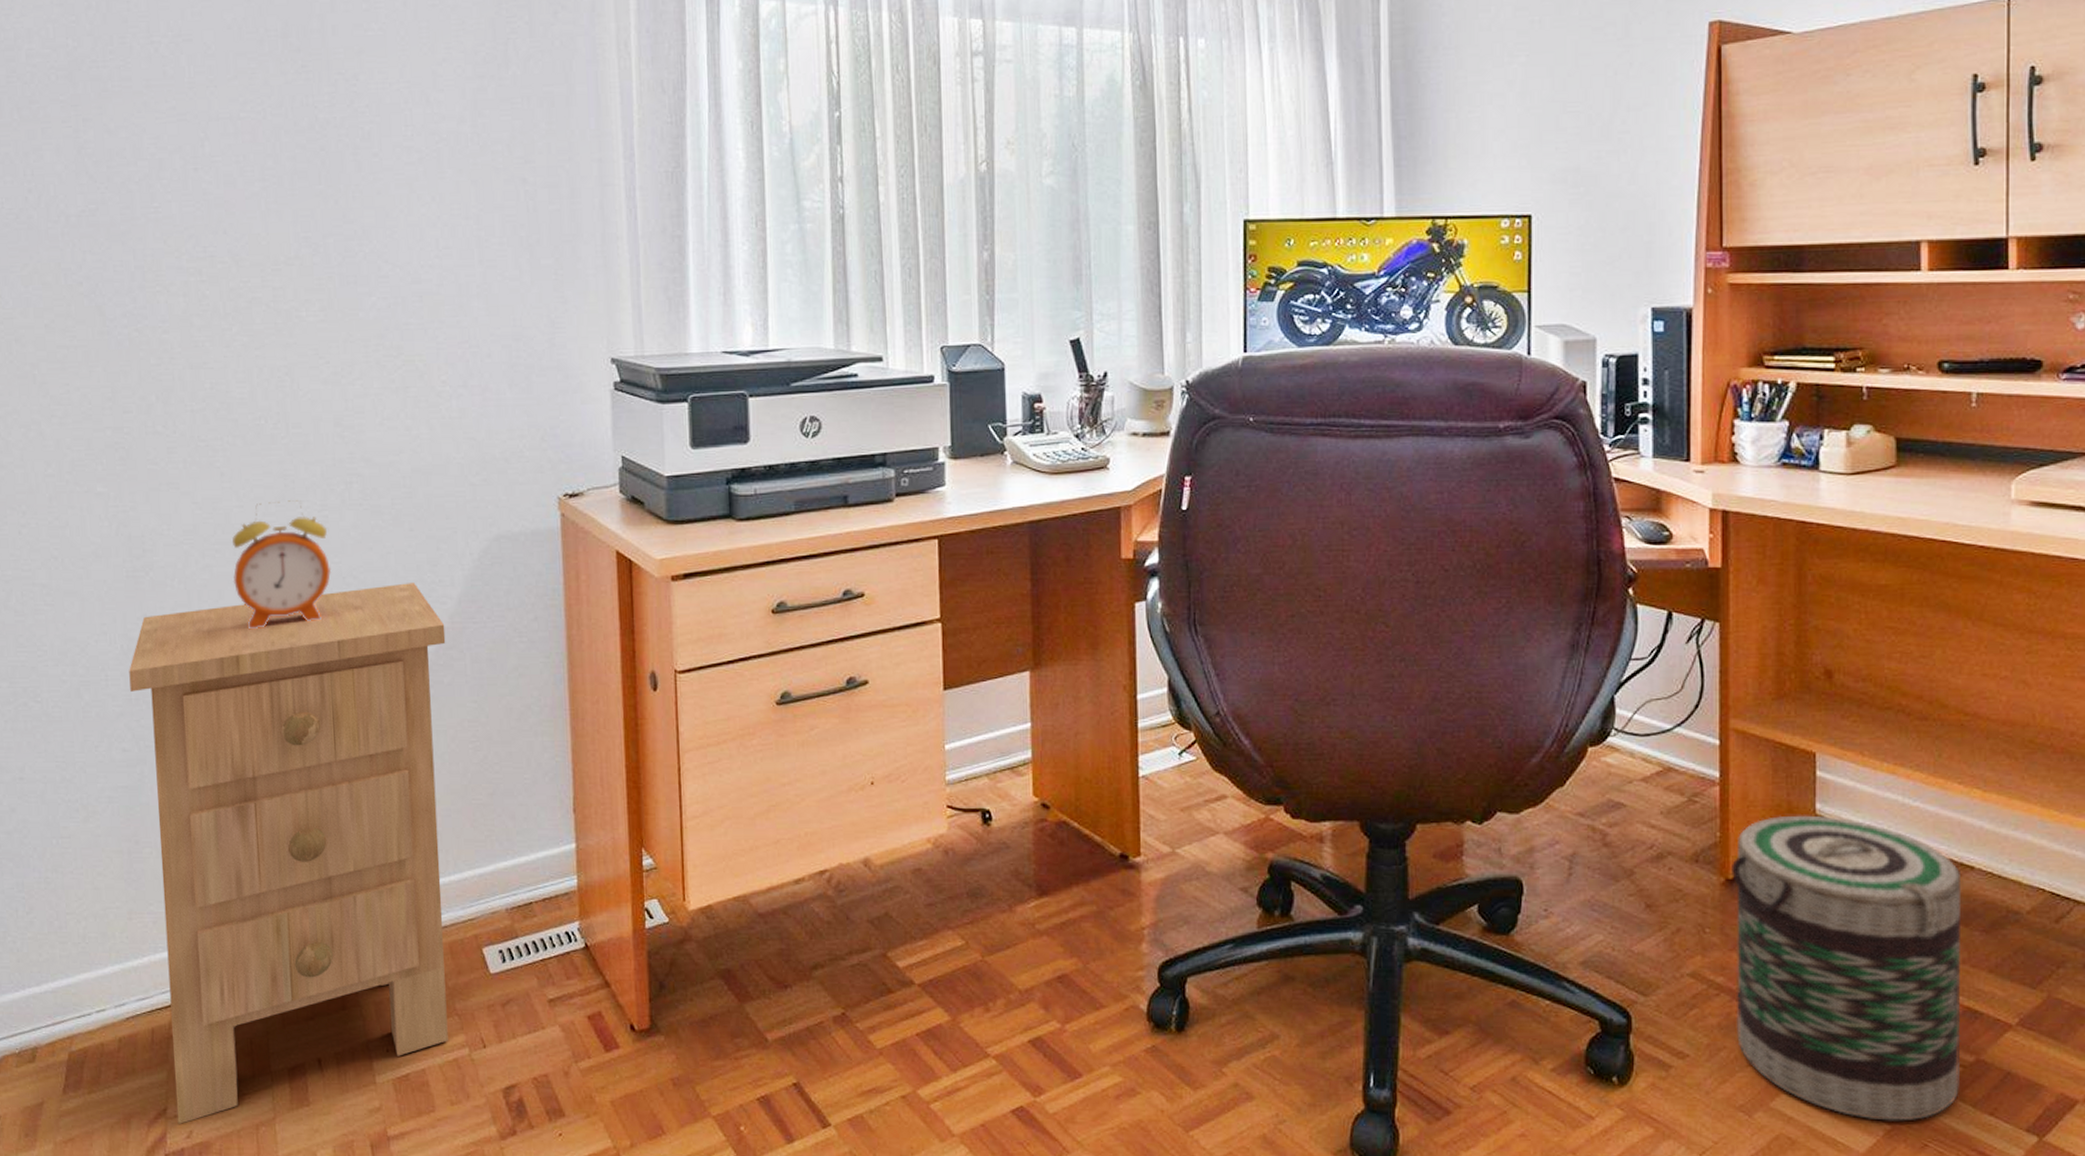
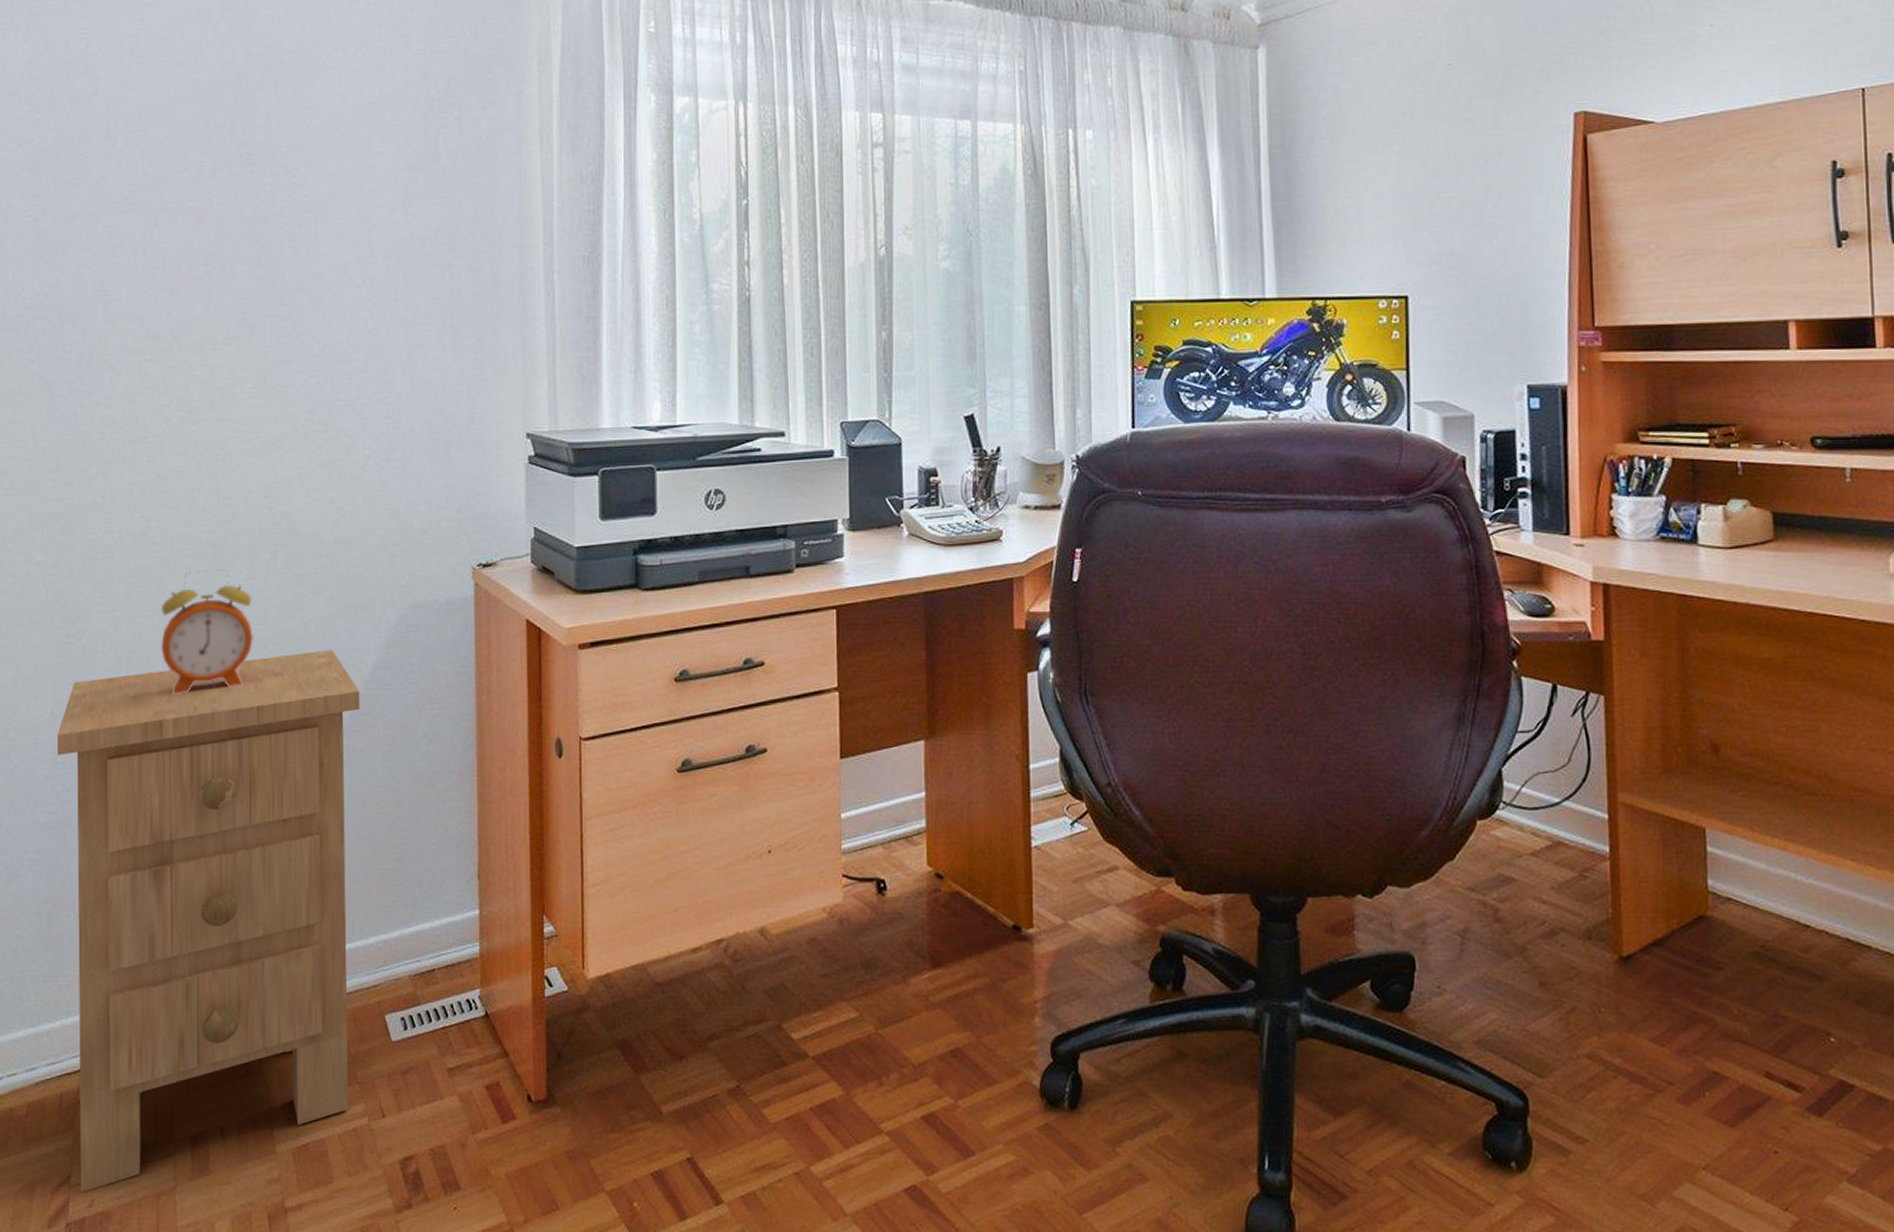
basket: present [1732,815,1962,1121] -> none [1625,891,1868,1213]

